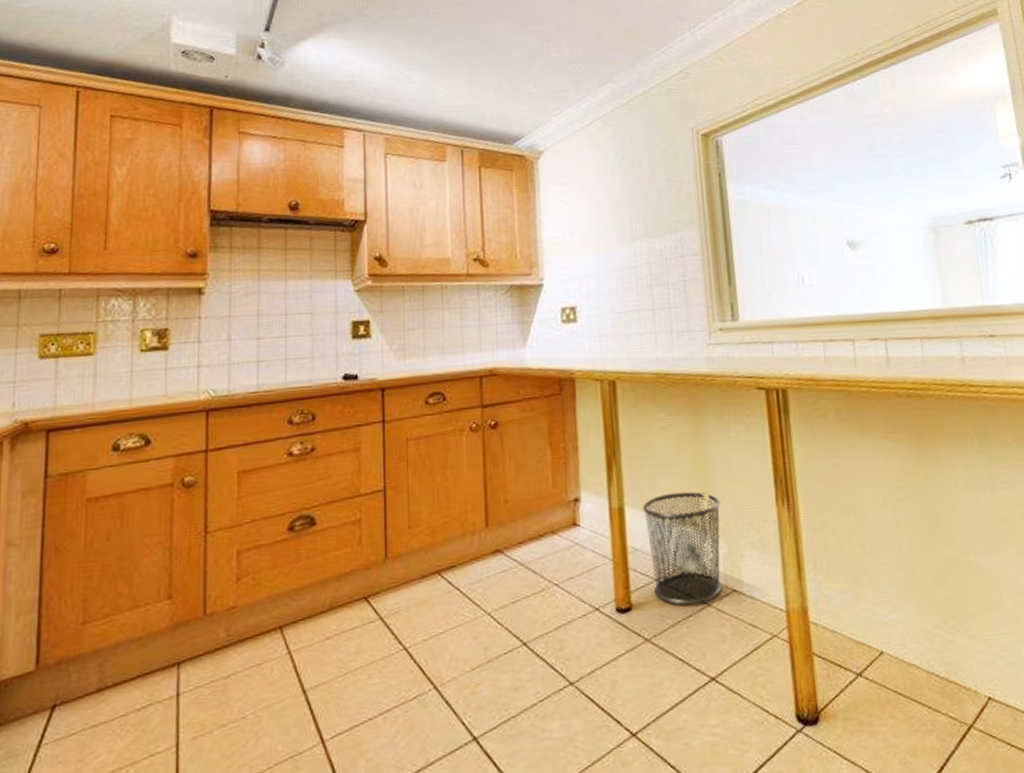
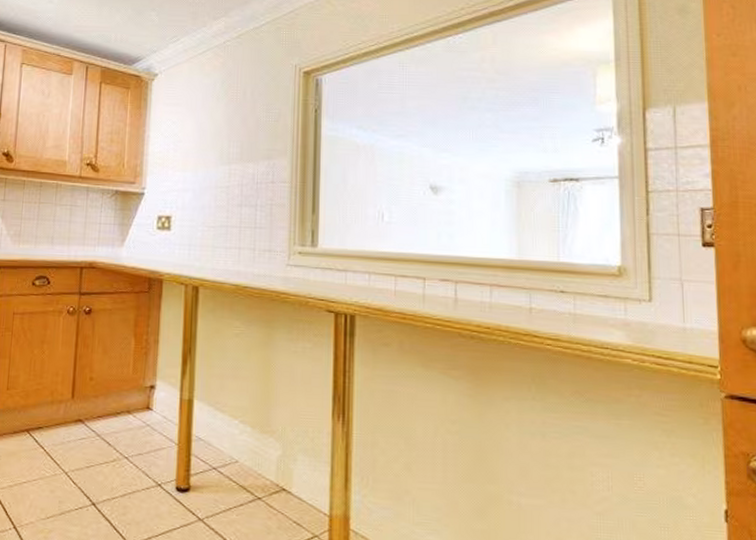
waste bin: present [643,491,722,605] -> none [210,393,281,496]

